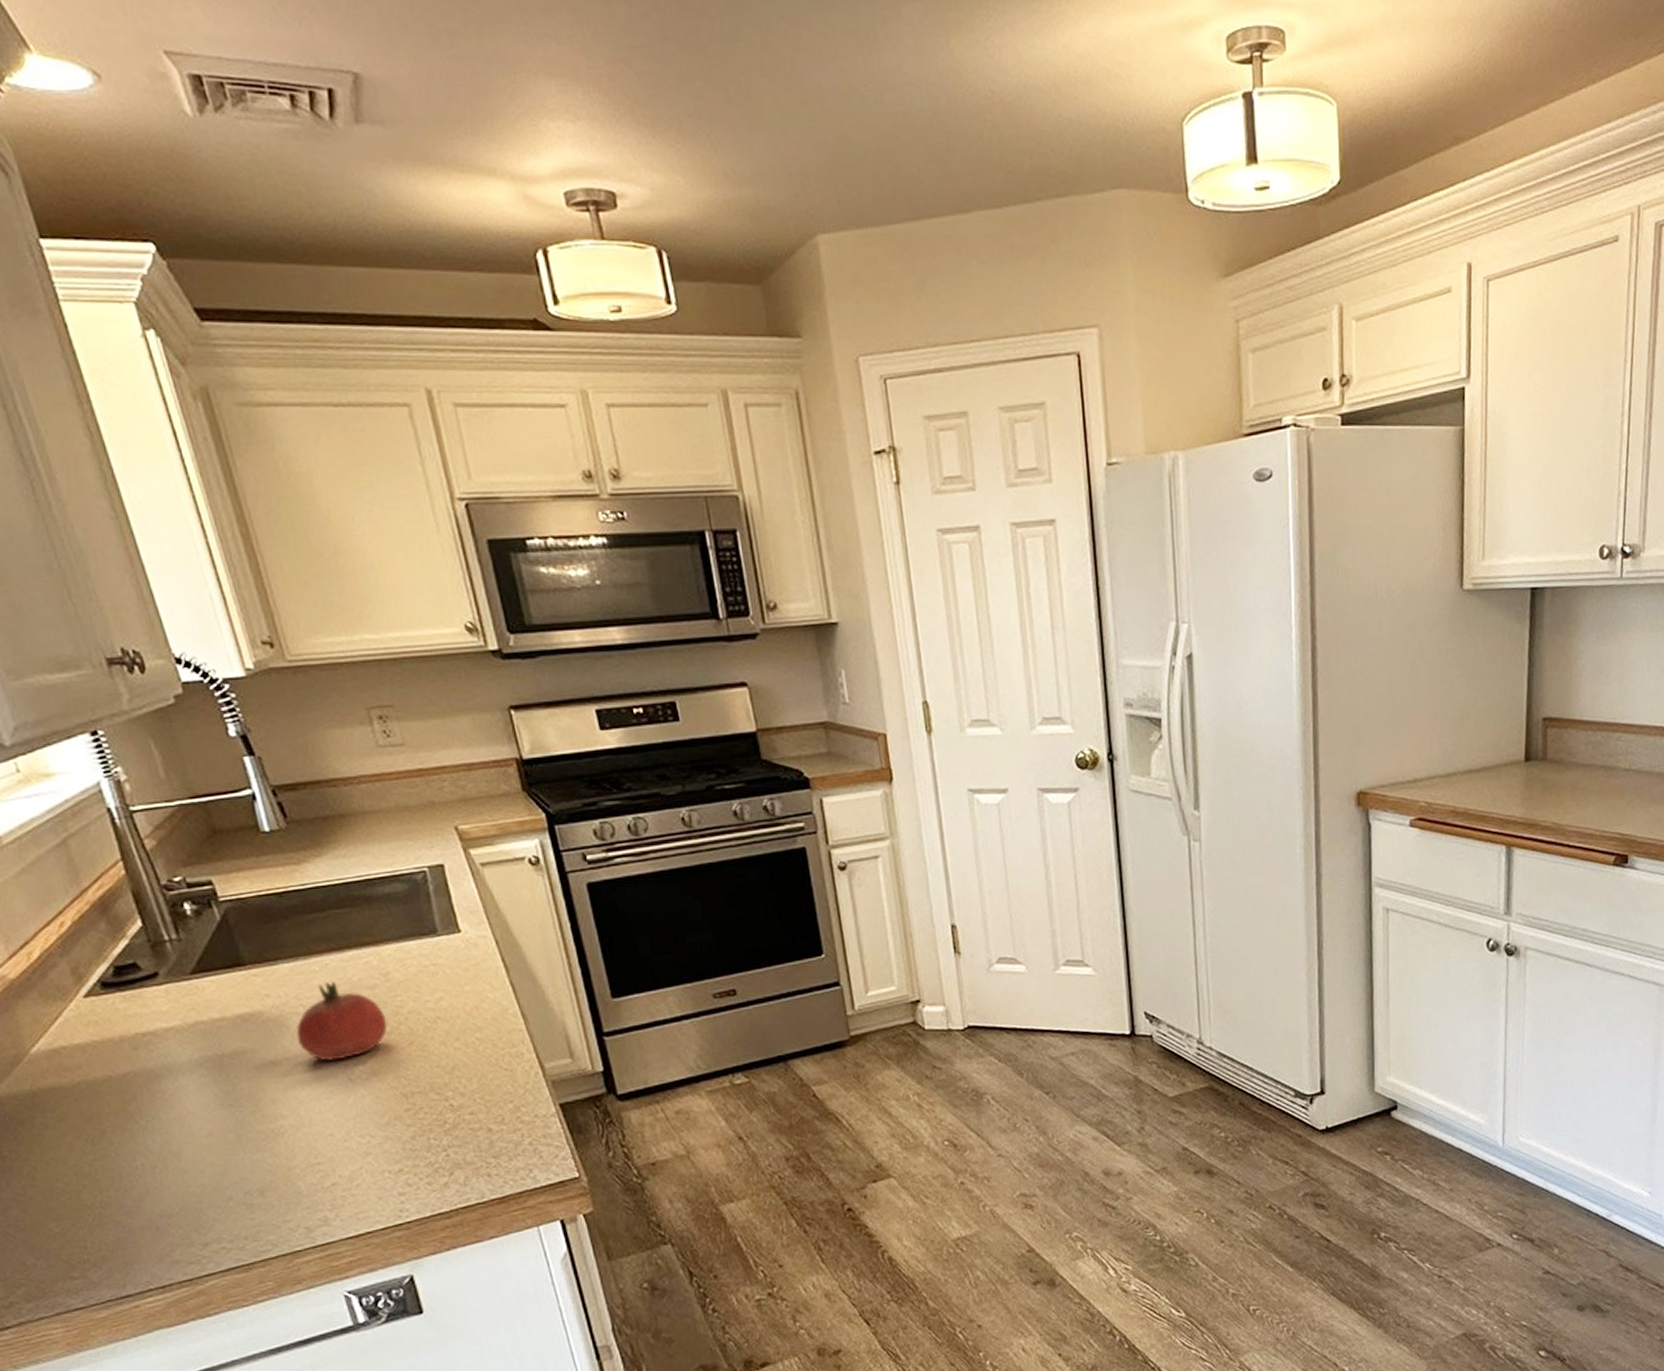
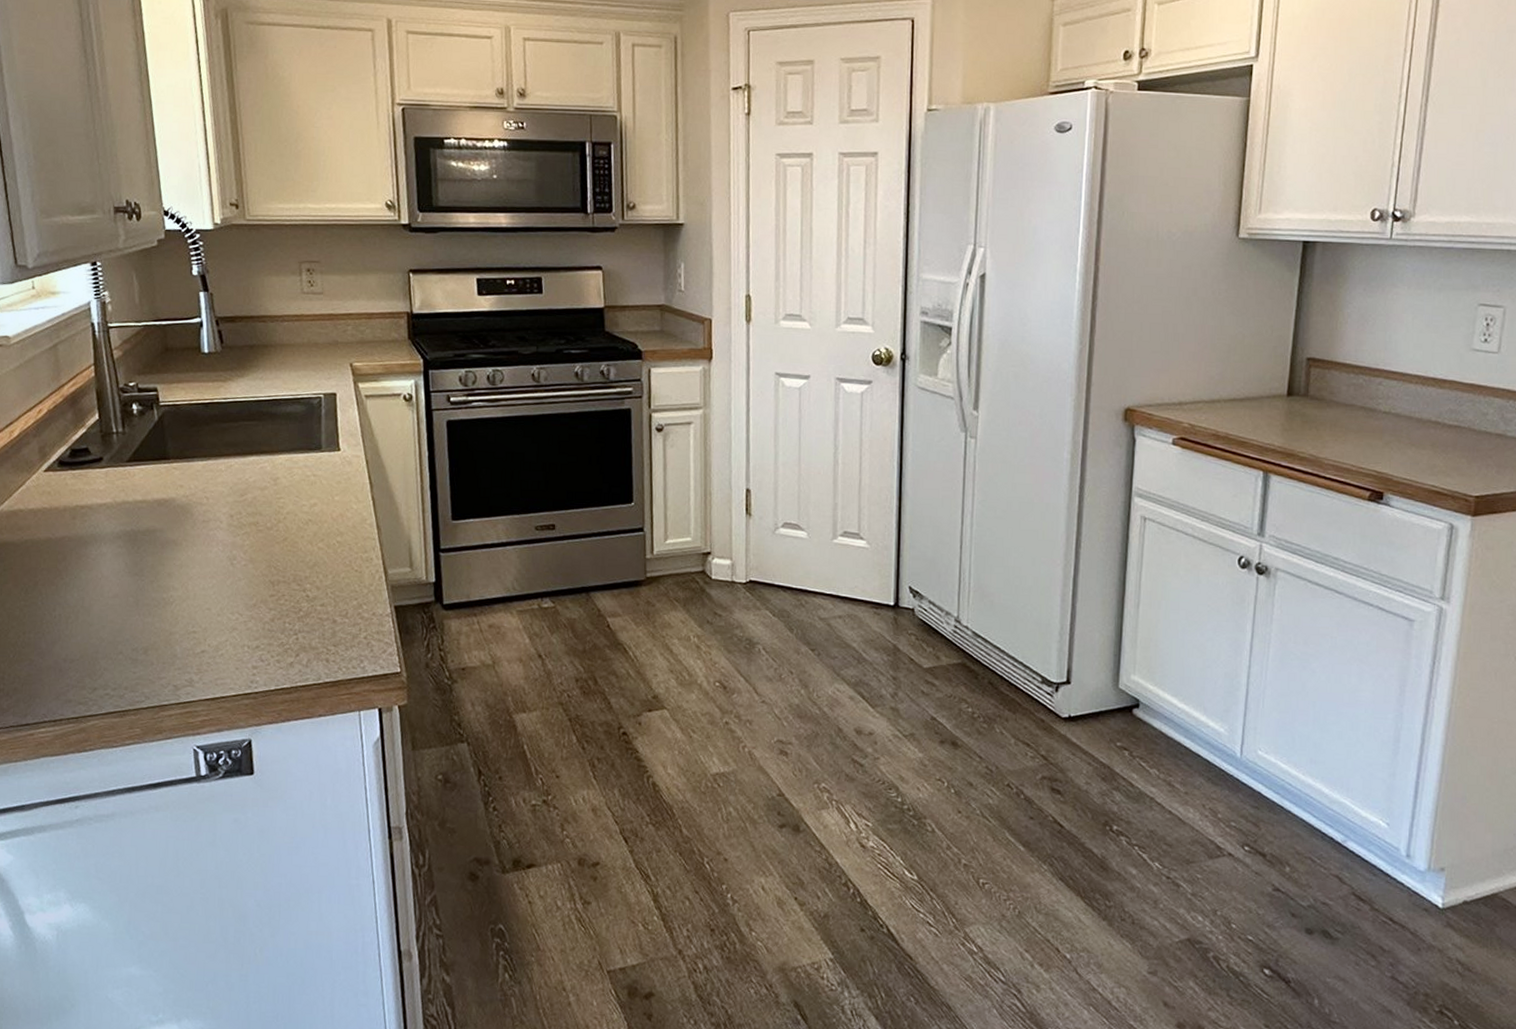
fruit: present [296,981,388,1061] -> none [197,480,269,547]

